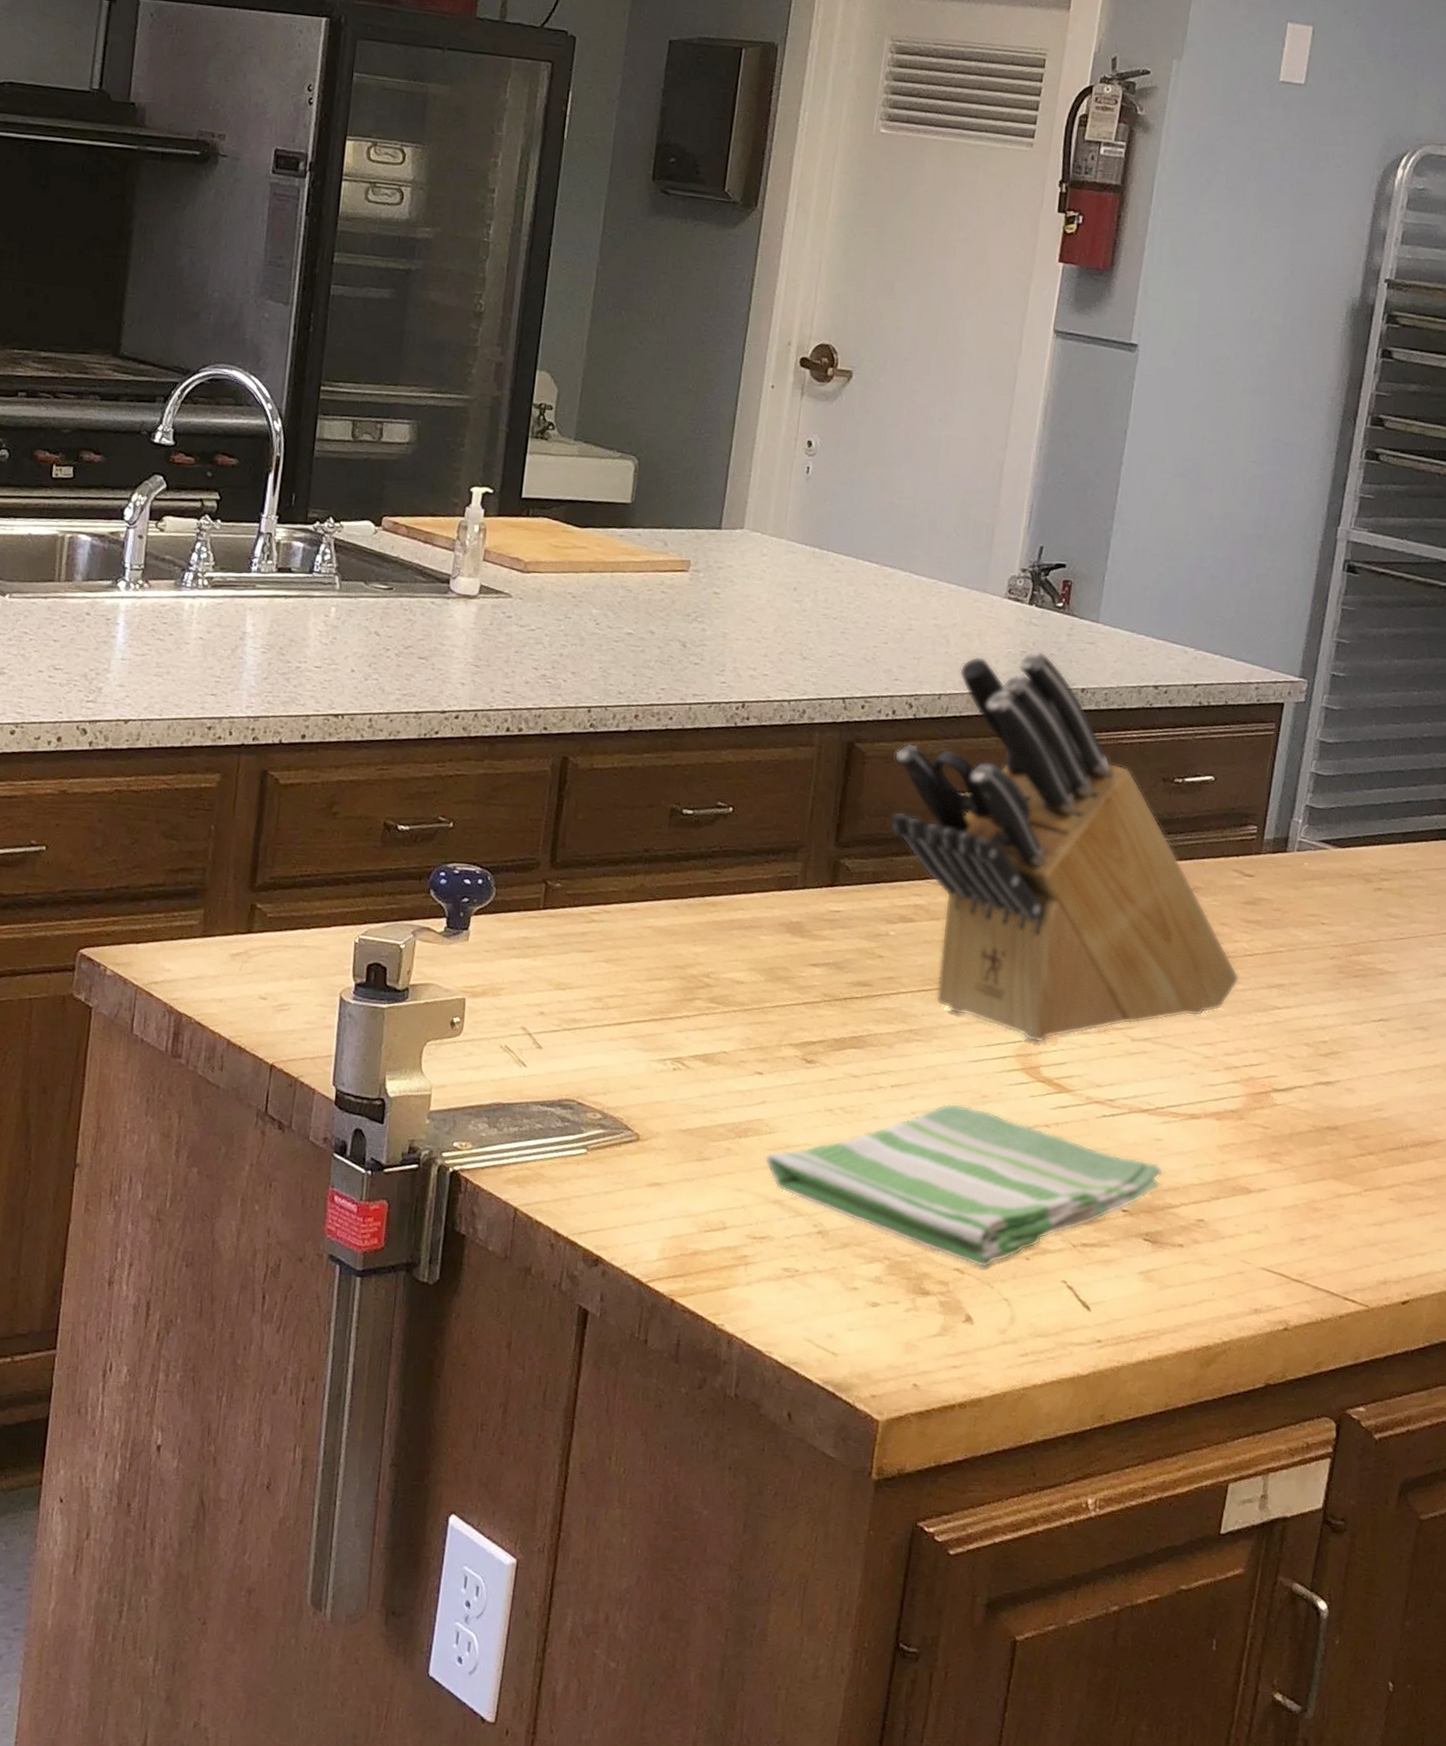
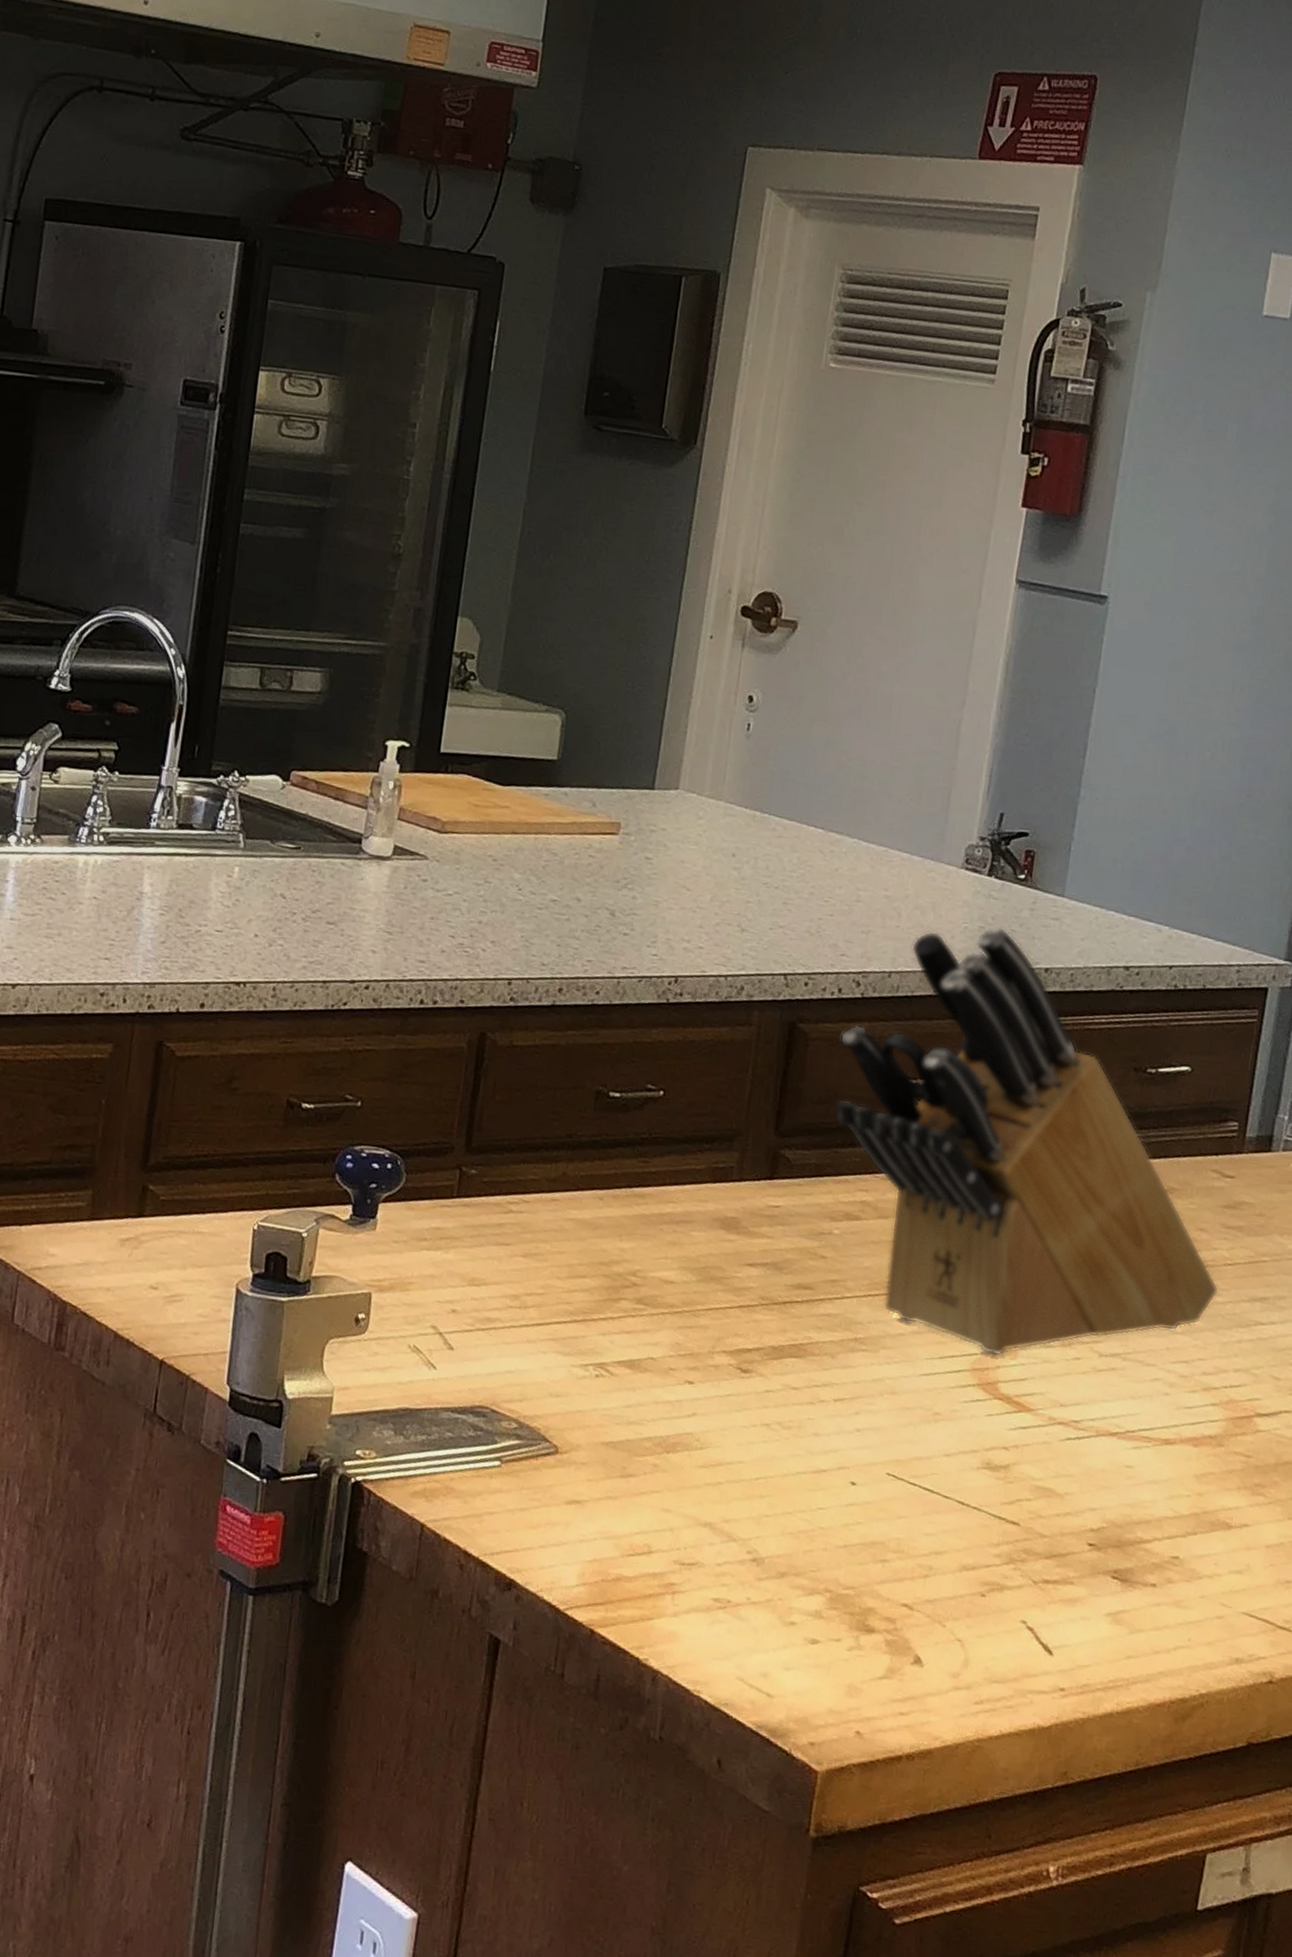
dish towel: present [764,1103,1163,1268] -> none [694,1420,1134,1605]

